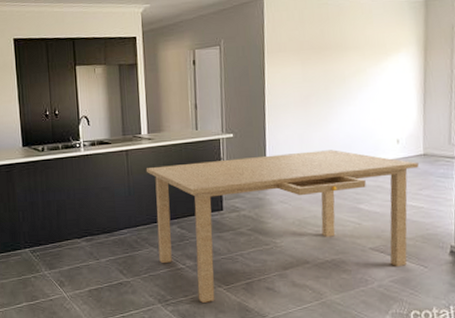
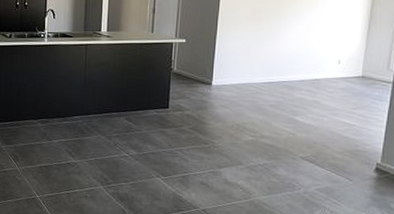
dining table: present [145,150,419,303] -> none [102,62,356,190]

